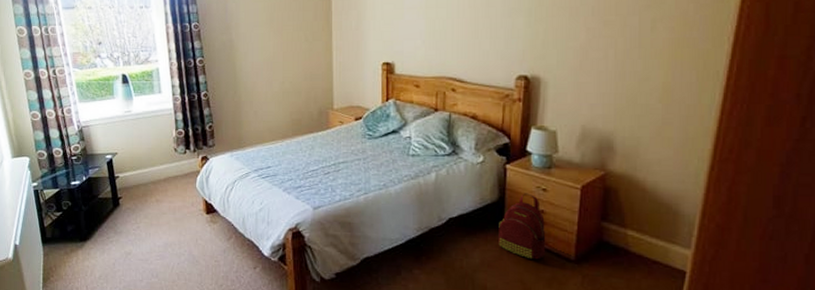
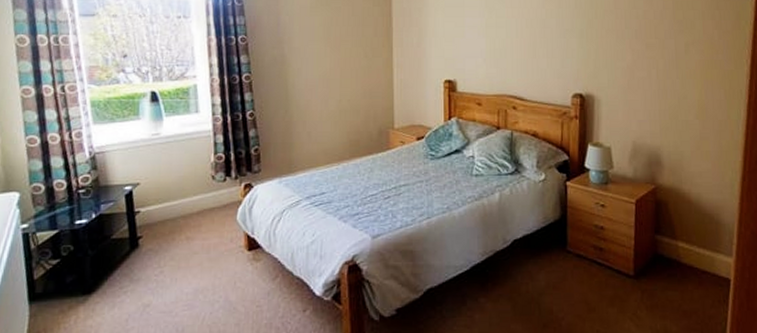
backpack: present [497,193,546,261] -> none [561,210,607,279]

